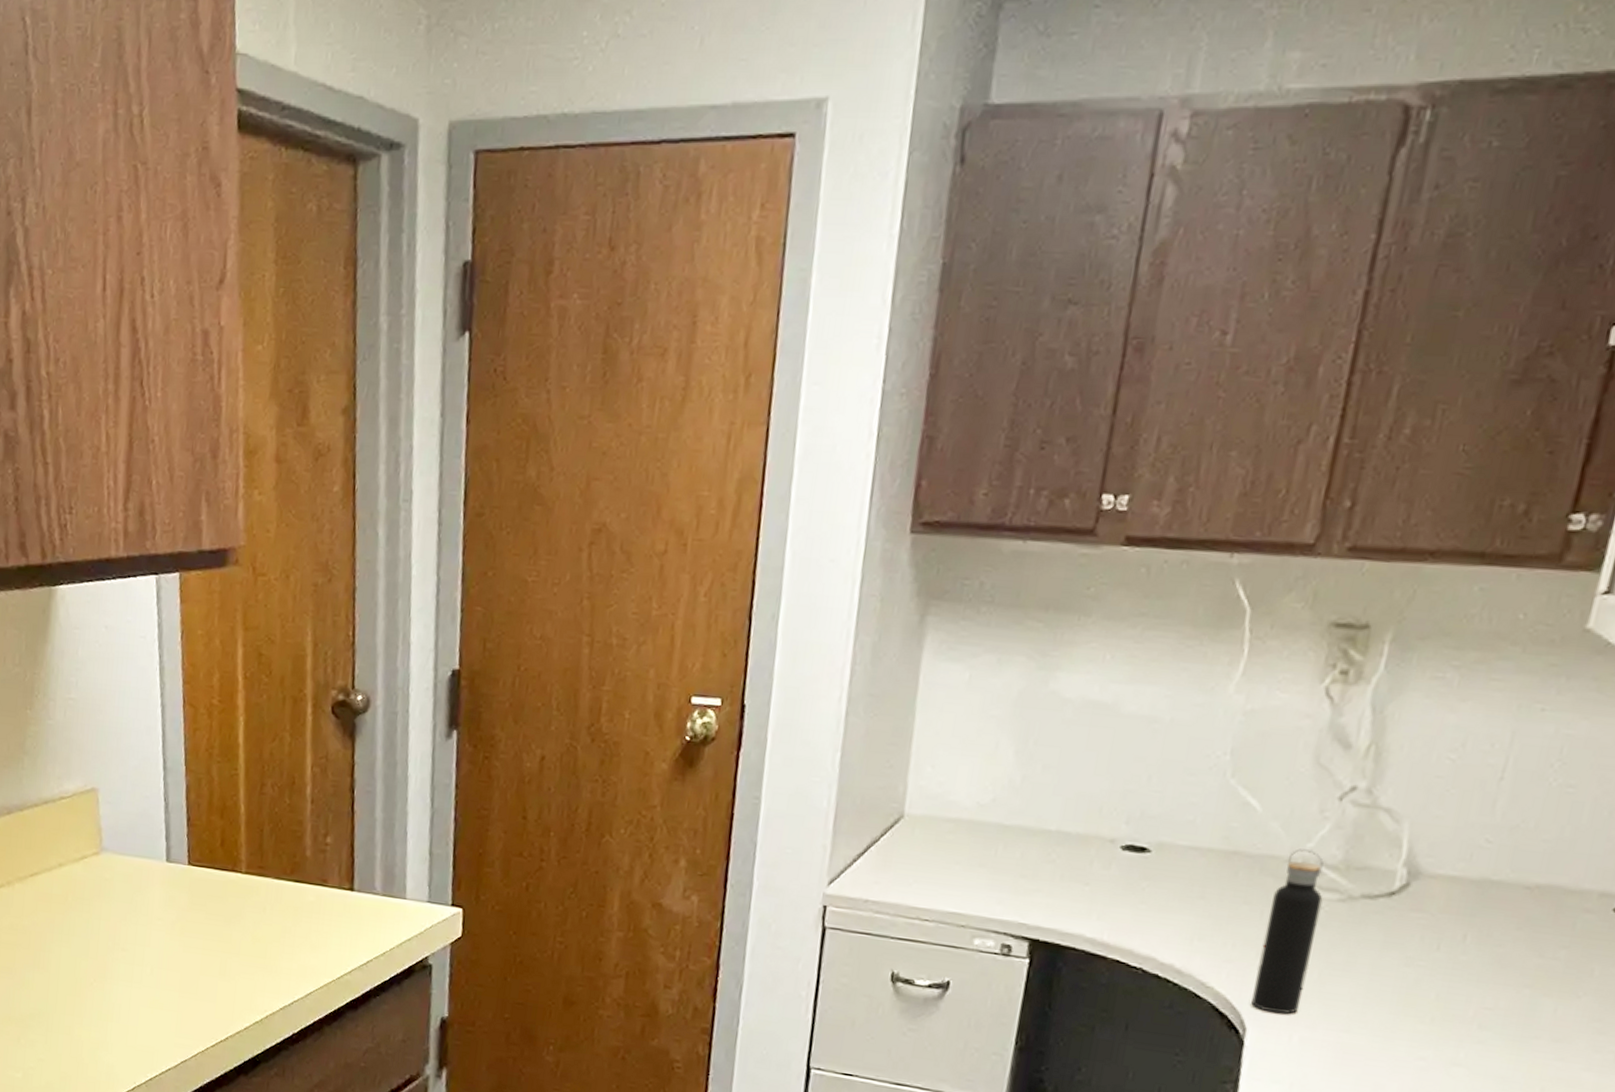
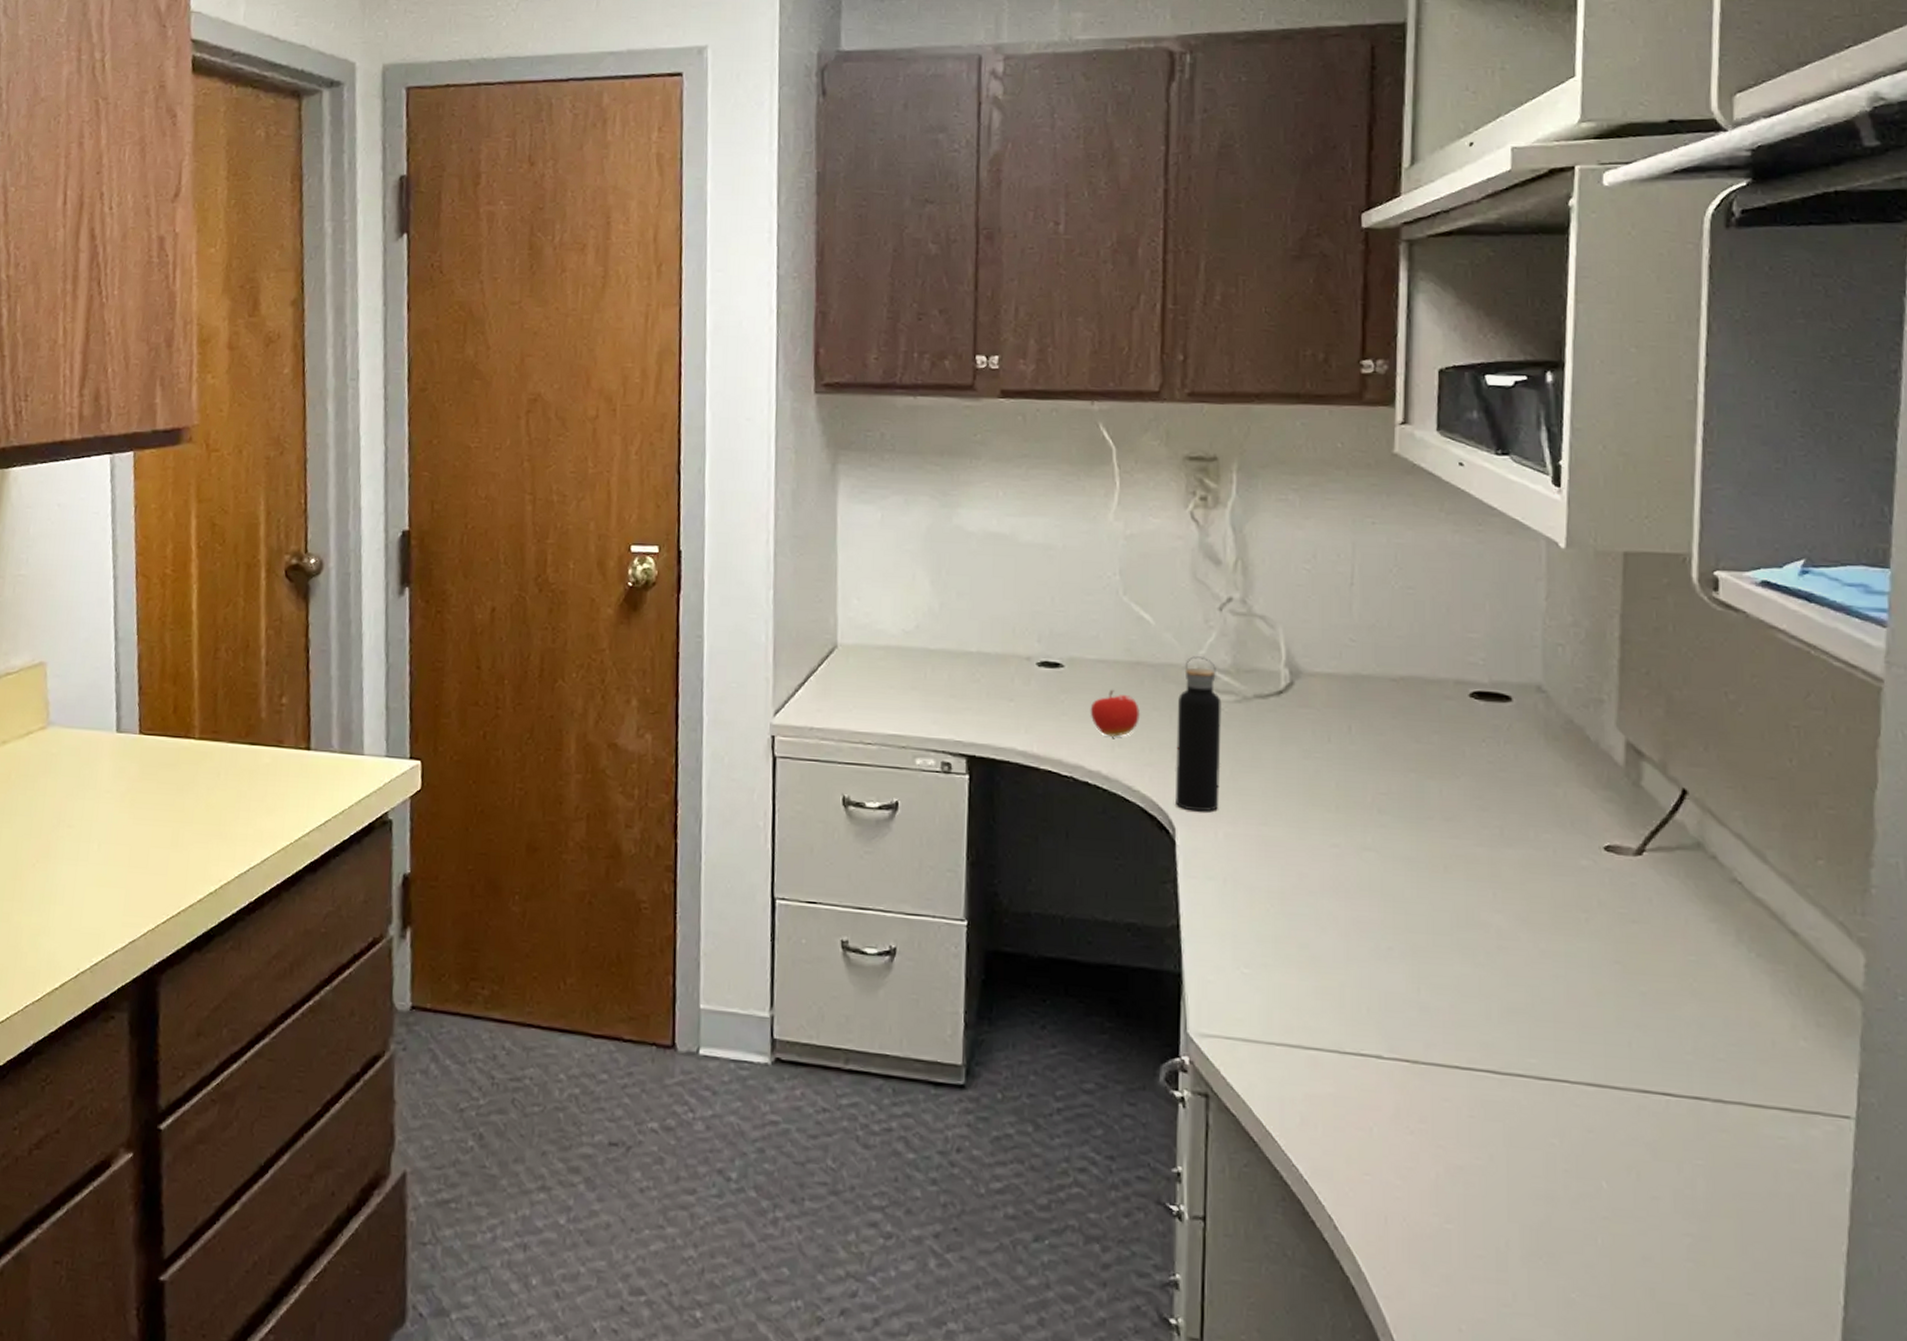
fruit: none [1171,879,1229,930] -> present [1090,689,1141,737]

